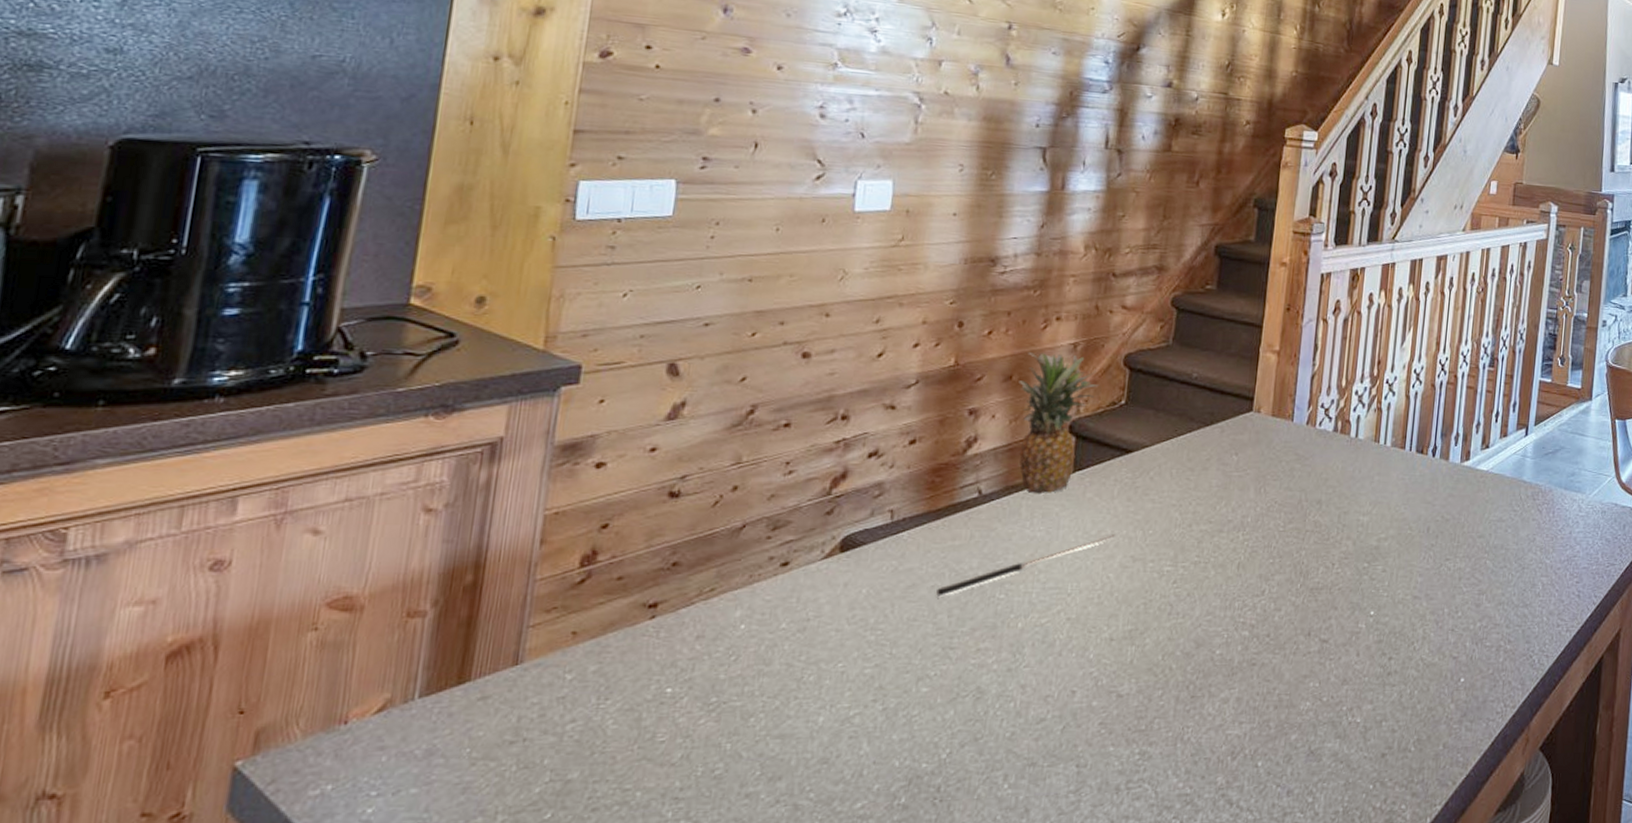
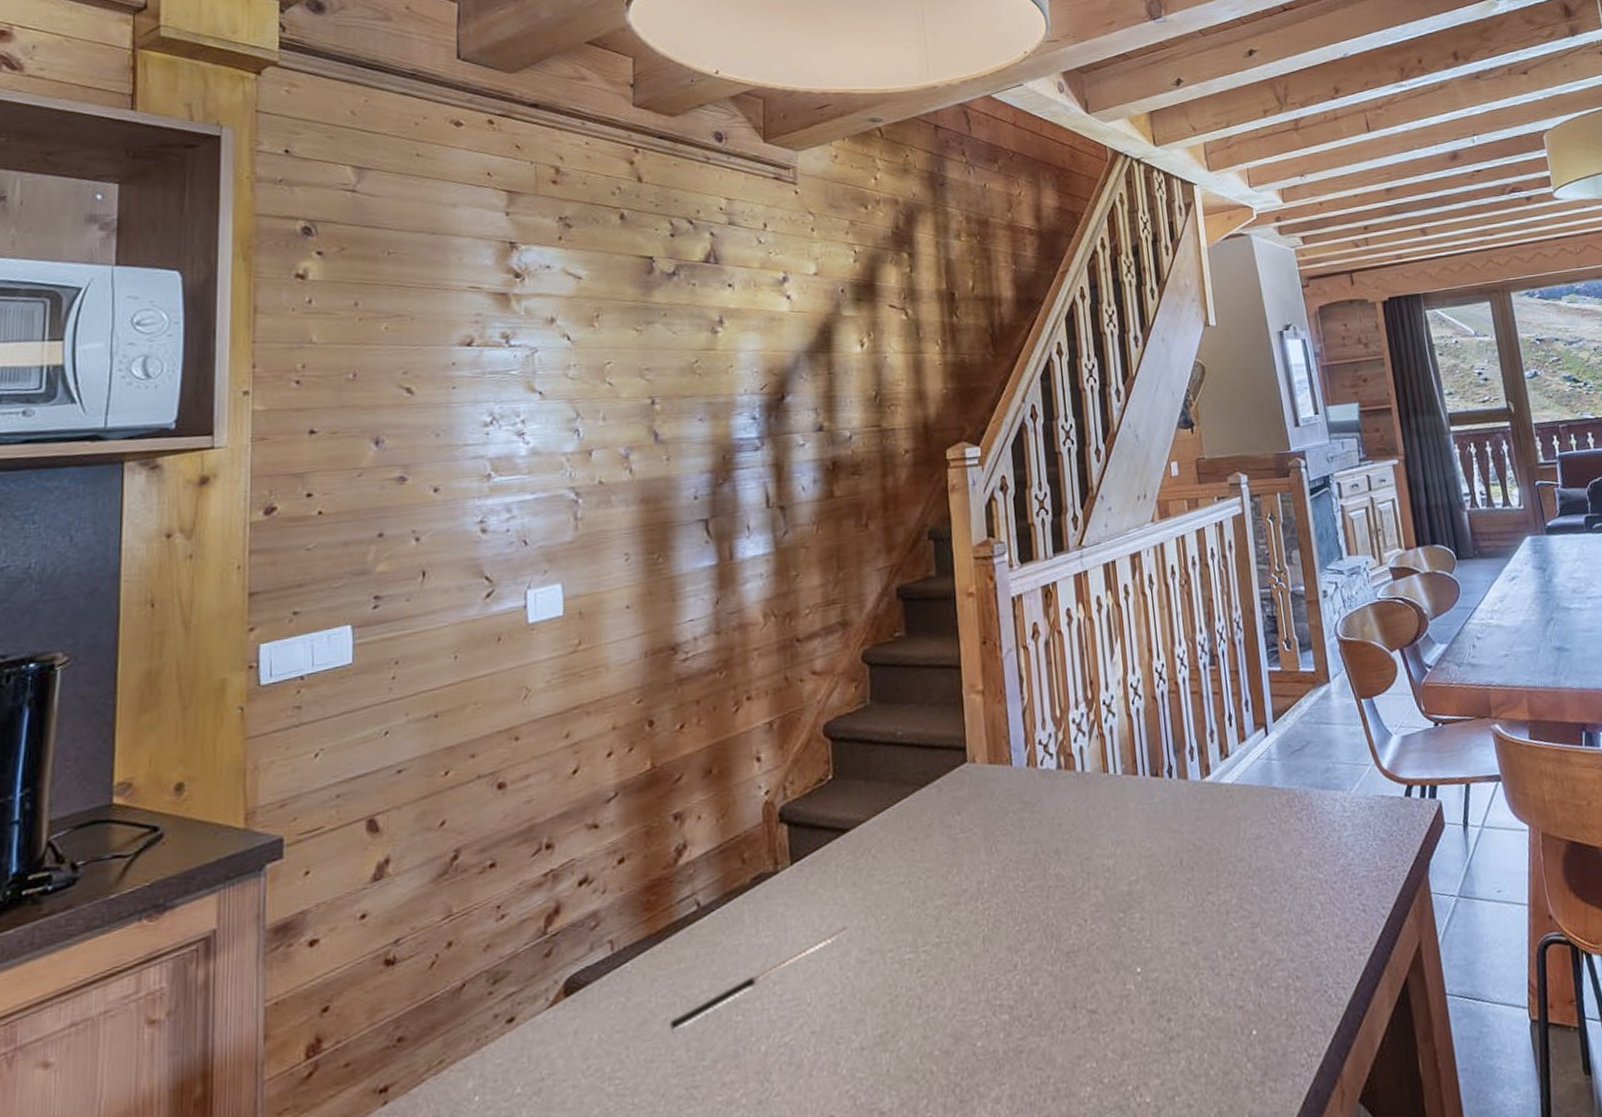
fruit: present [1019,352,1099,494] -> none [719,735,802,897]

